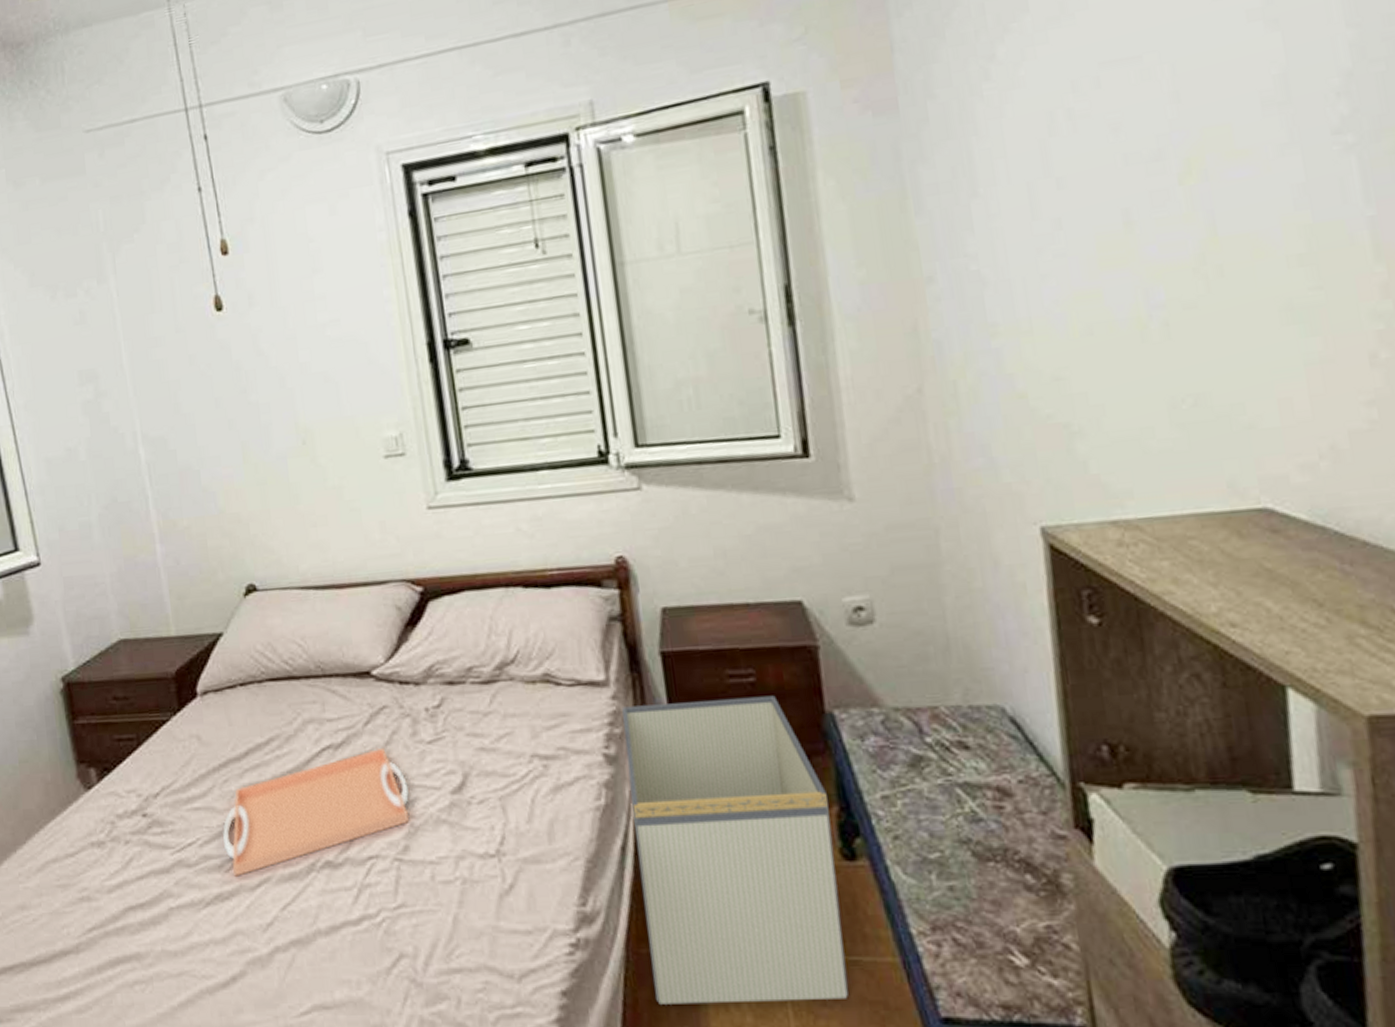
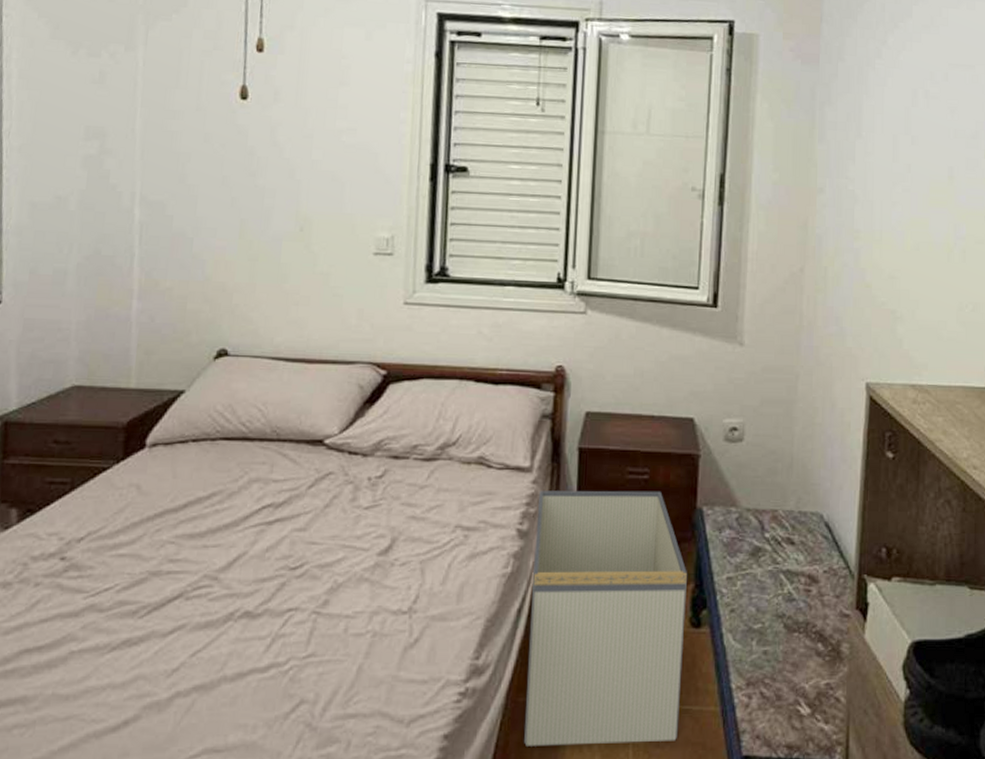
serving tray: present [222,747,410,877] -> none [141,509,340,623]

